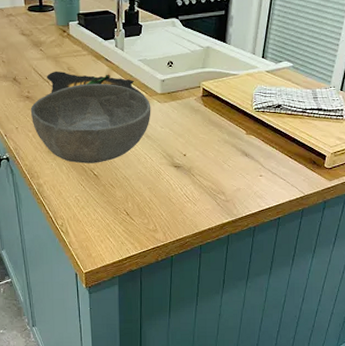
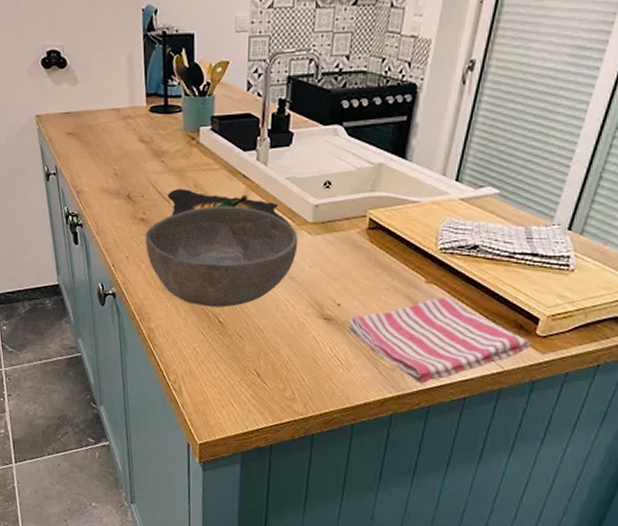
dish towel: none [192,144,321,210] -> present [348,297,531,384]

